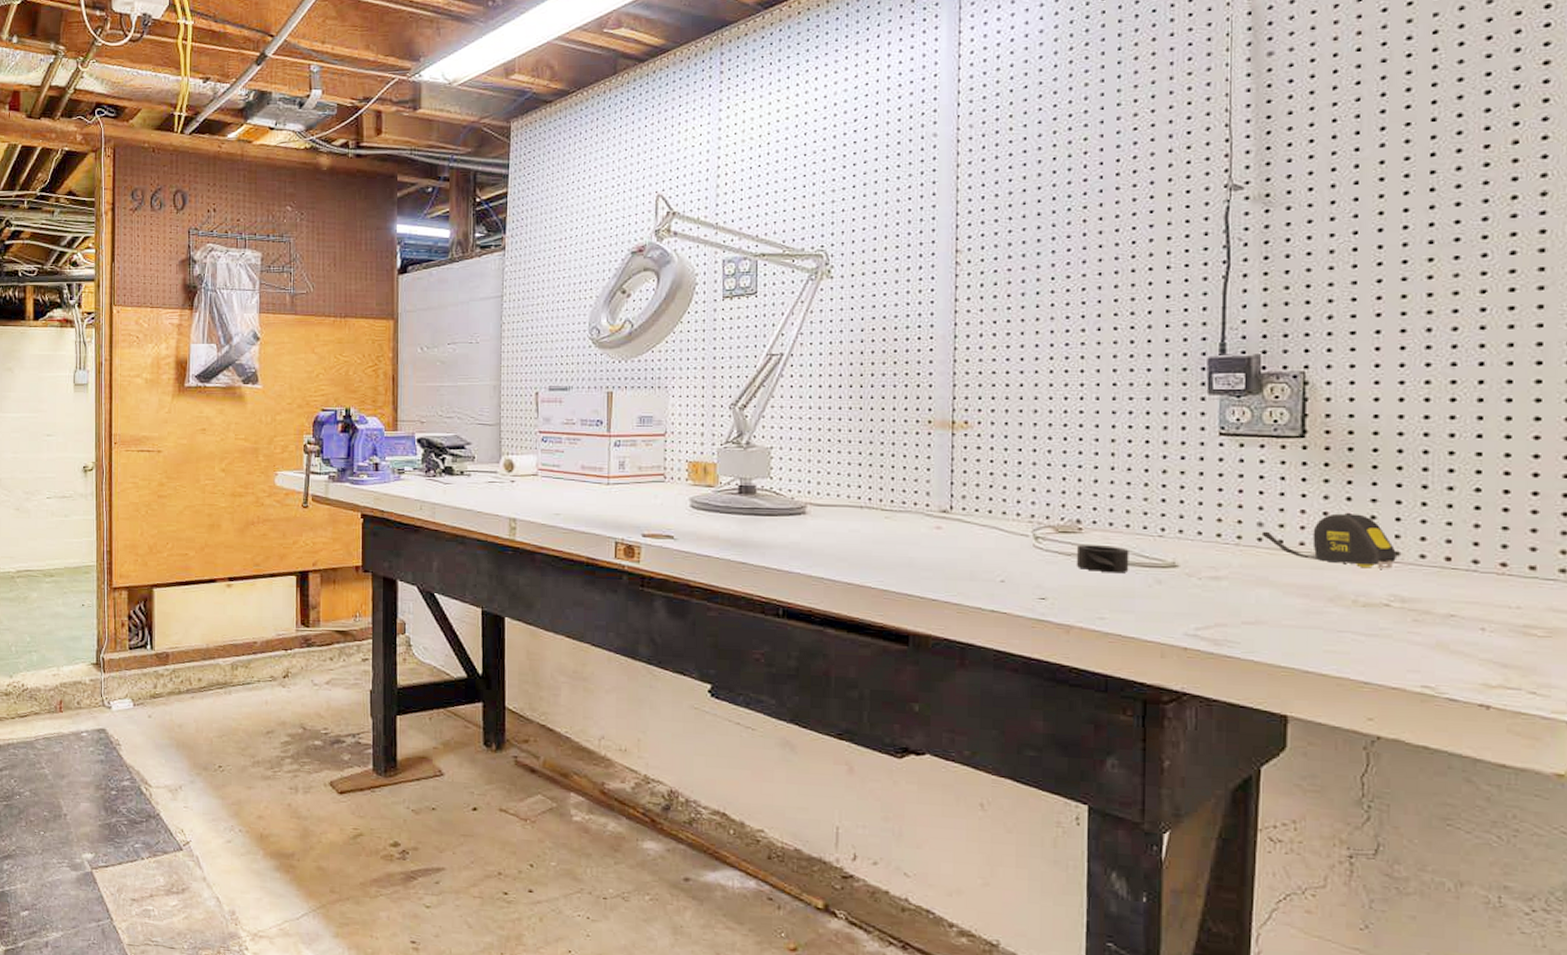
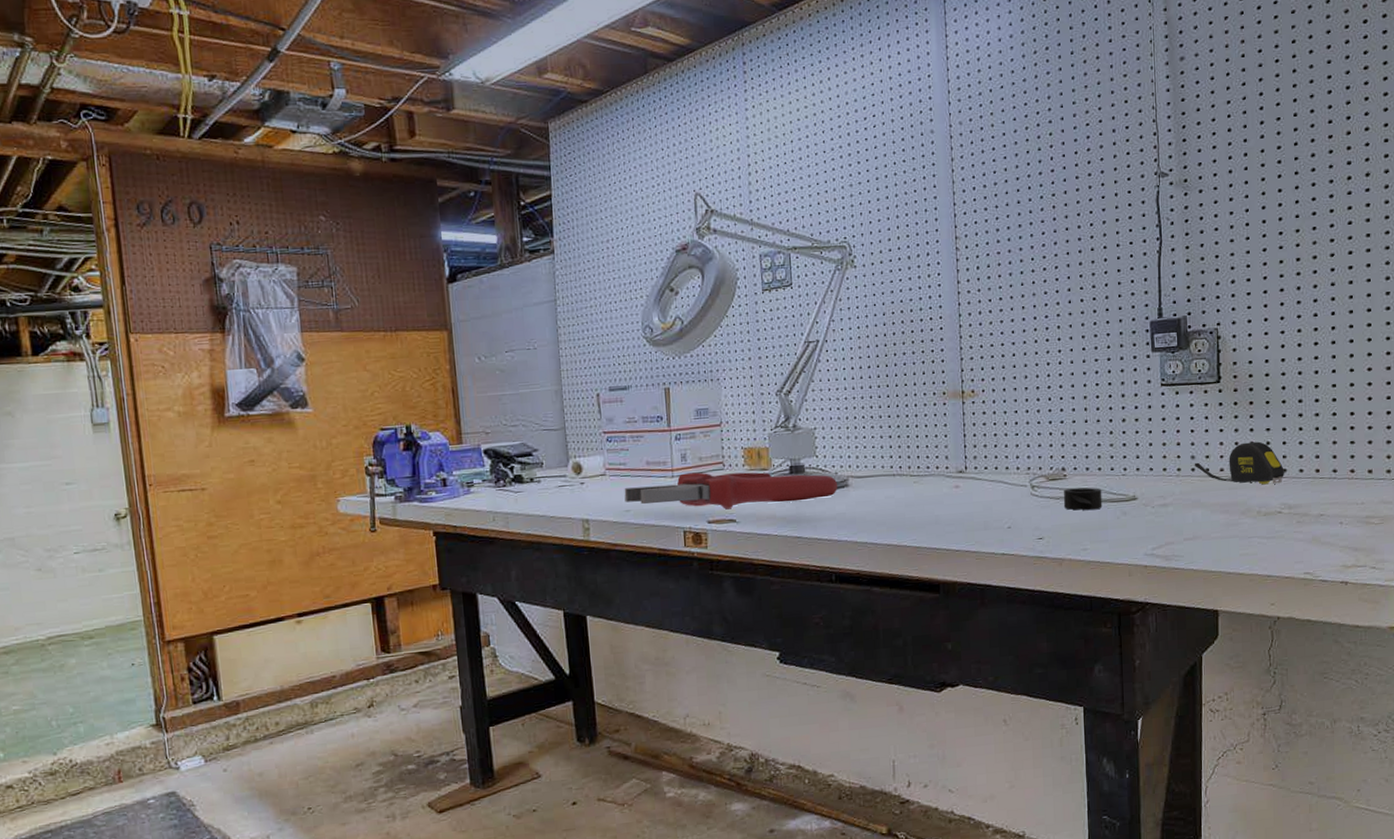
pliers: none [555,482,794,525] -> present [624,472,838,510]

